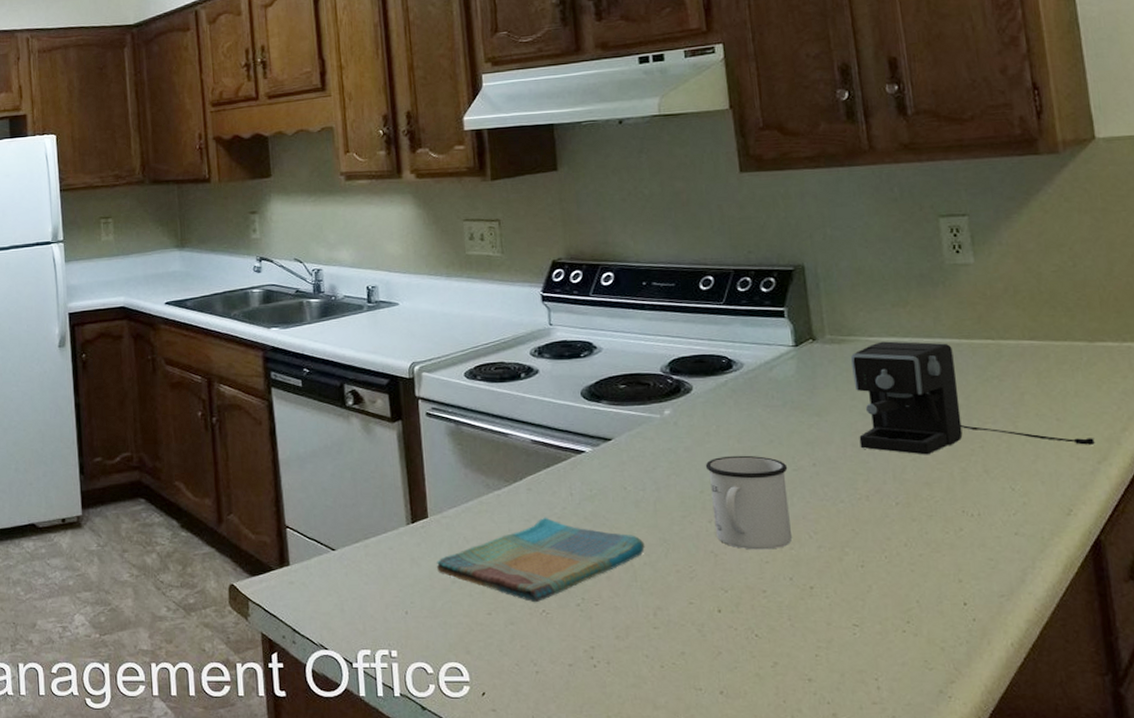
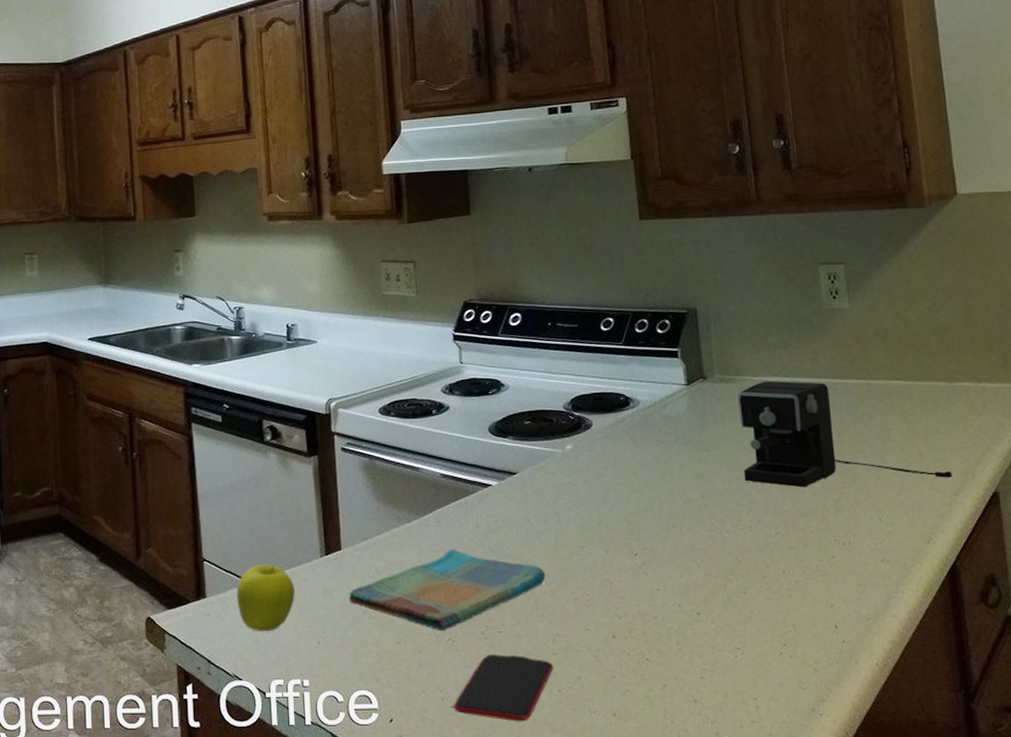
fruit: none [320,531,381,600] -> present [236,564,295,631]
smartphone: none [546,628,655,698] -> present [450,654,553,722]
mug: present [705,455,792,550] -> none [603,488,681,578]

